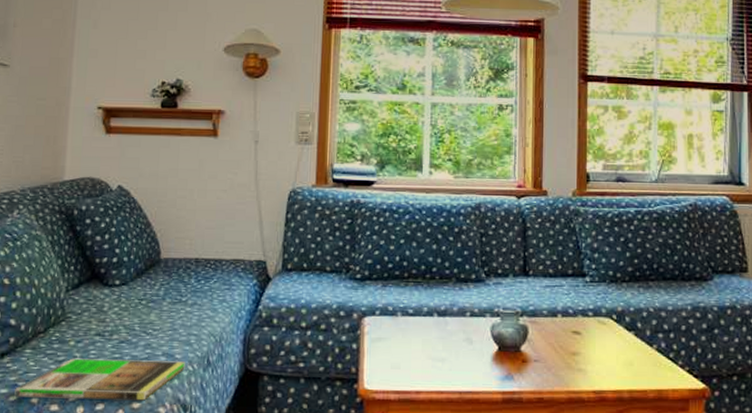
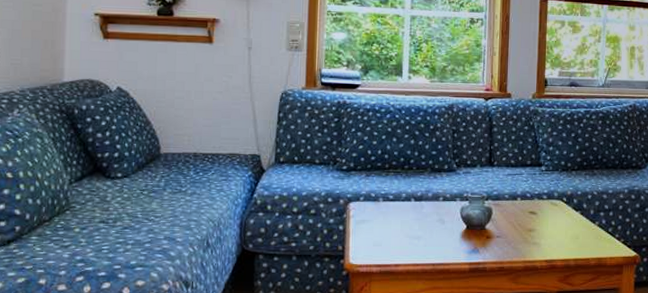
magazine: present [14,358,185,401] -> none [22,243,186,279]

